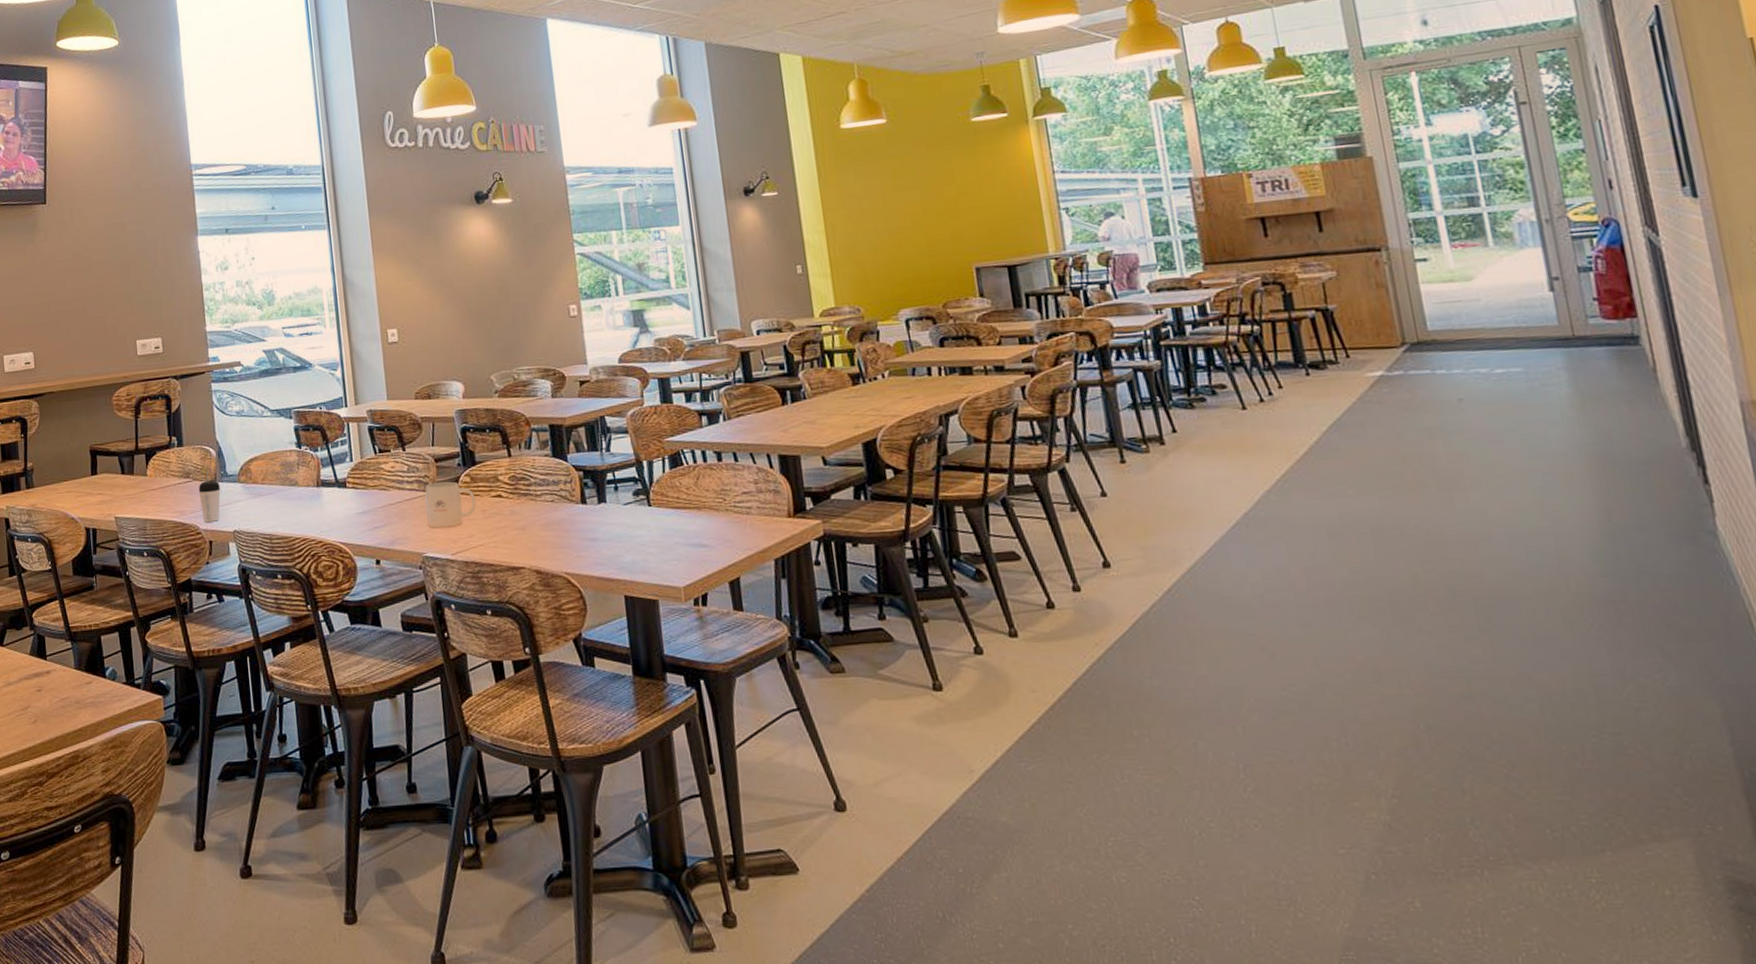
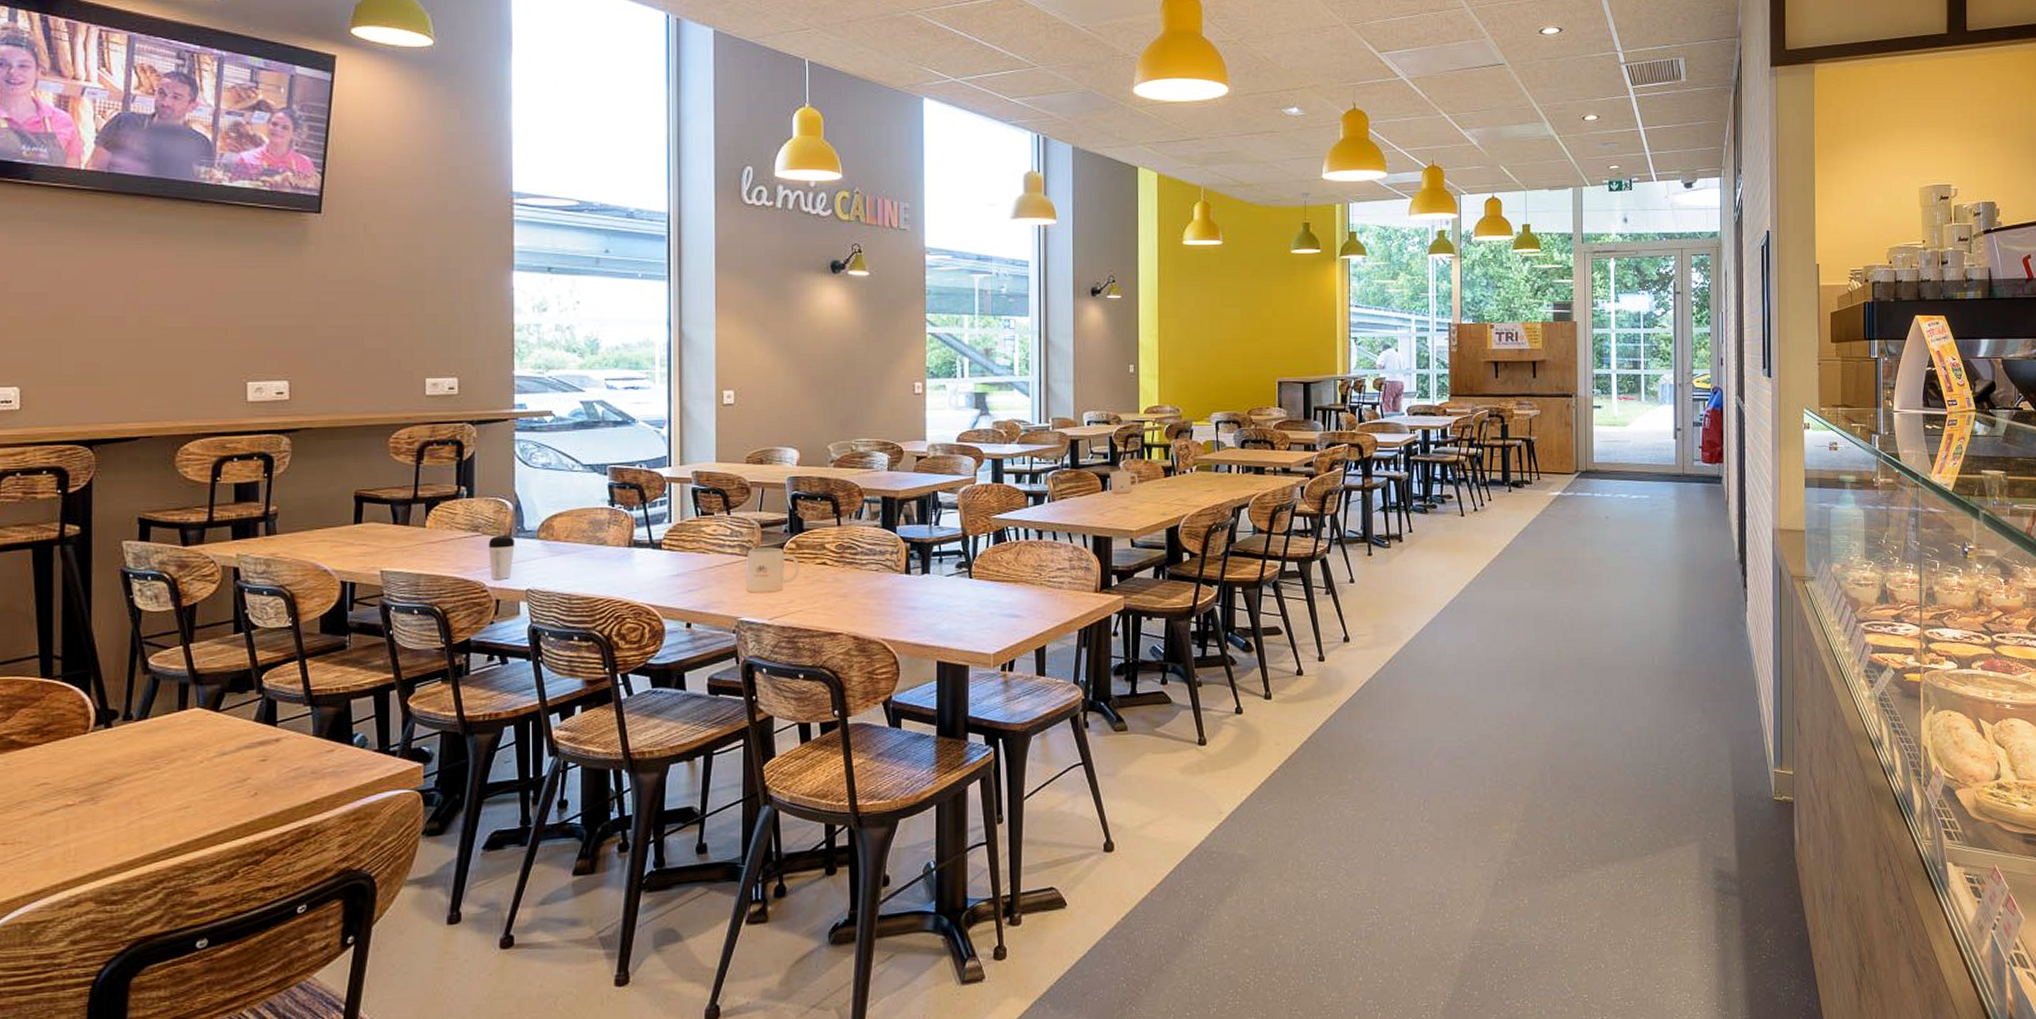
mug: none [789,381,824,409] -> present [1110,471,1139,495]

